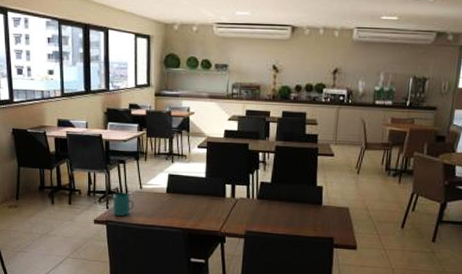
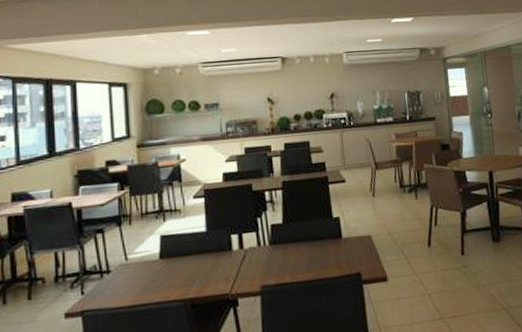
cup: present [113,193,135,217] -> none [90,269,120,303]

